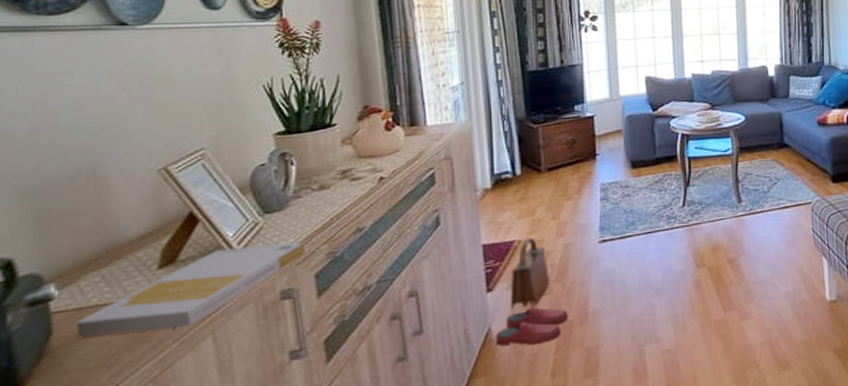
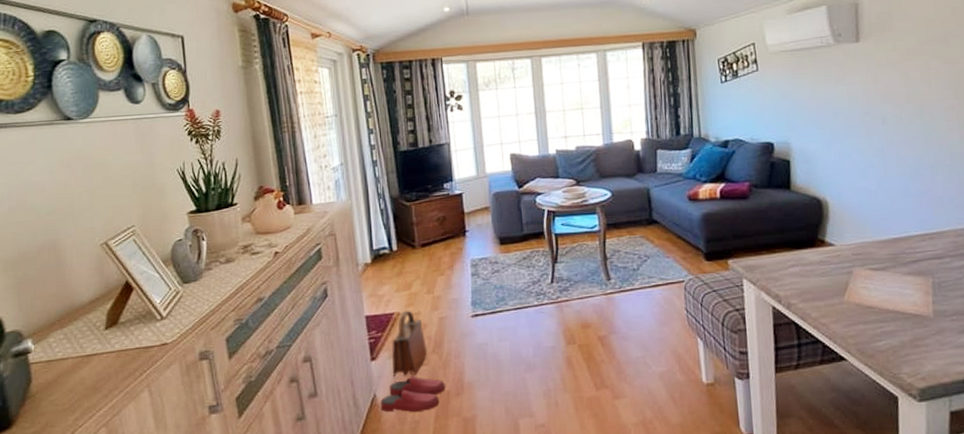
book: present [75,243,305,339] -> none [47,310,217,386]

